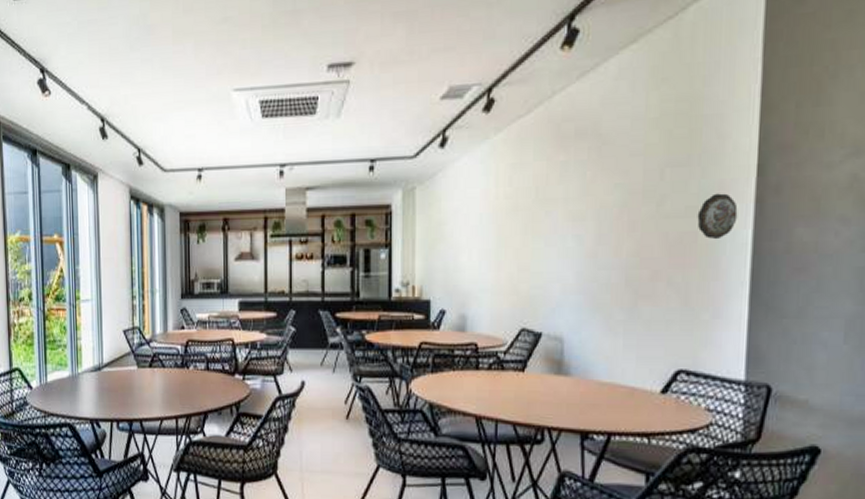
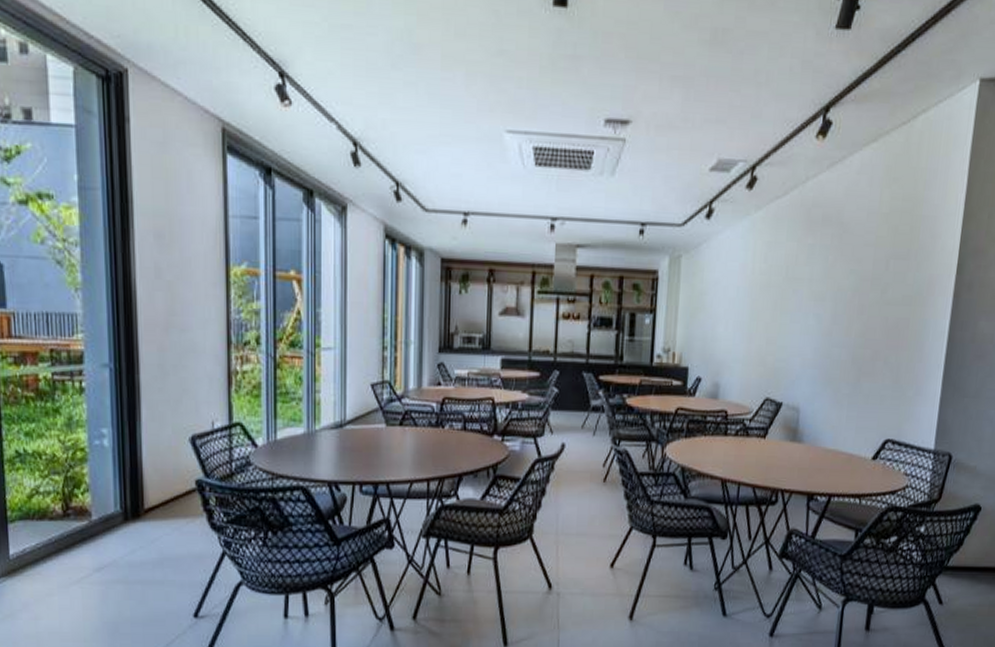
decorative plate: present [697,193,738,240] -> none [910,286,941,327]

